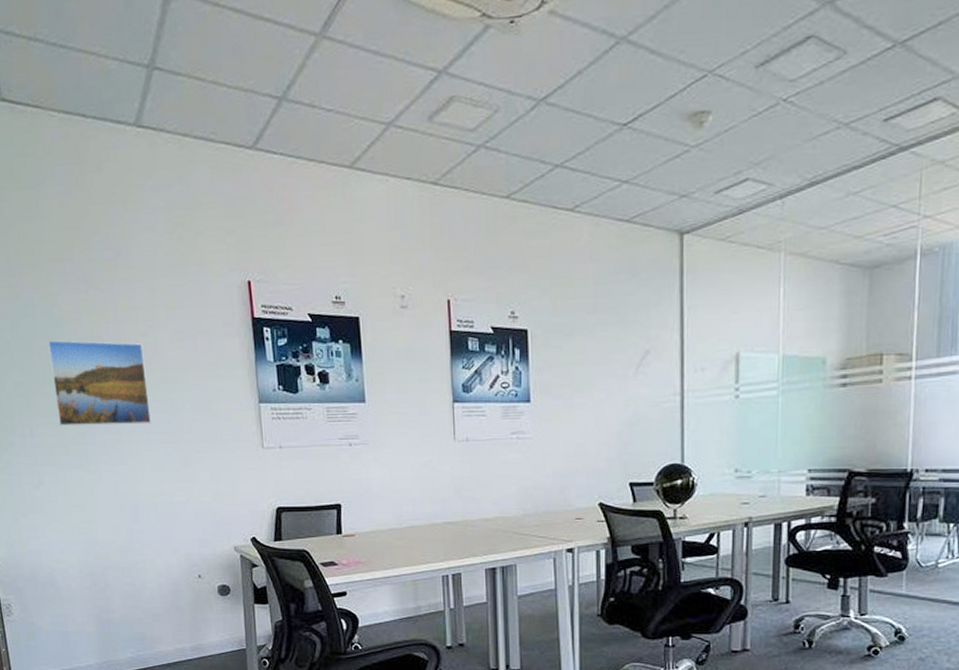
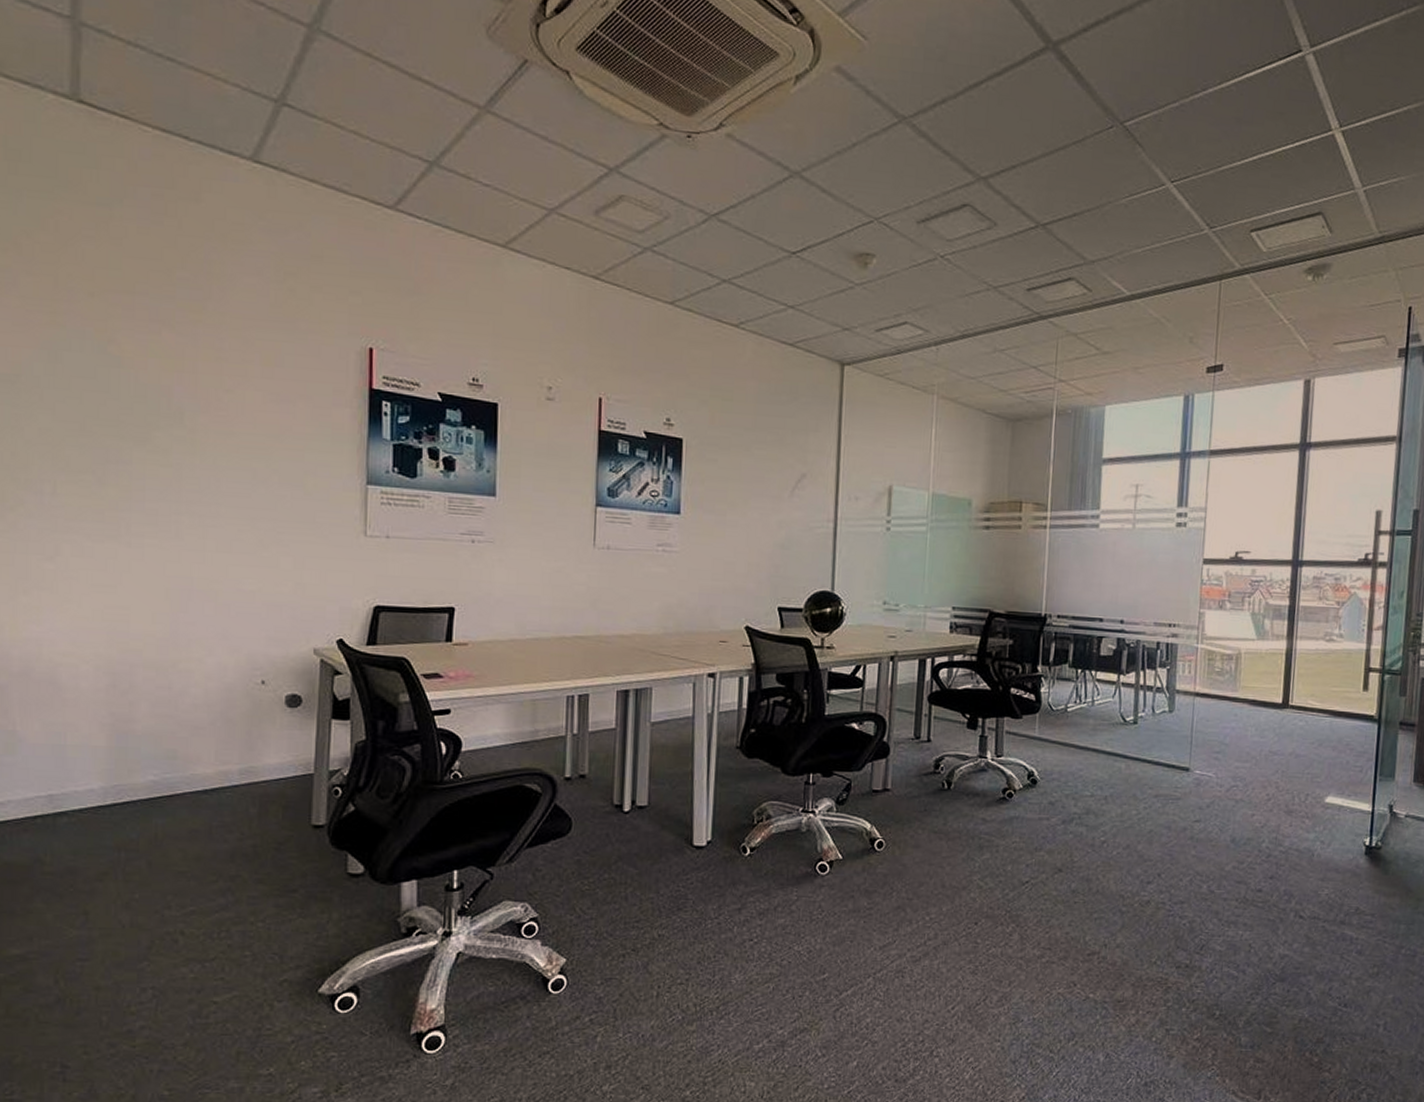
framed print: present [47,340,151,426] -> none [95,383,226,495]

